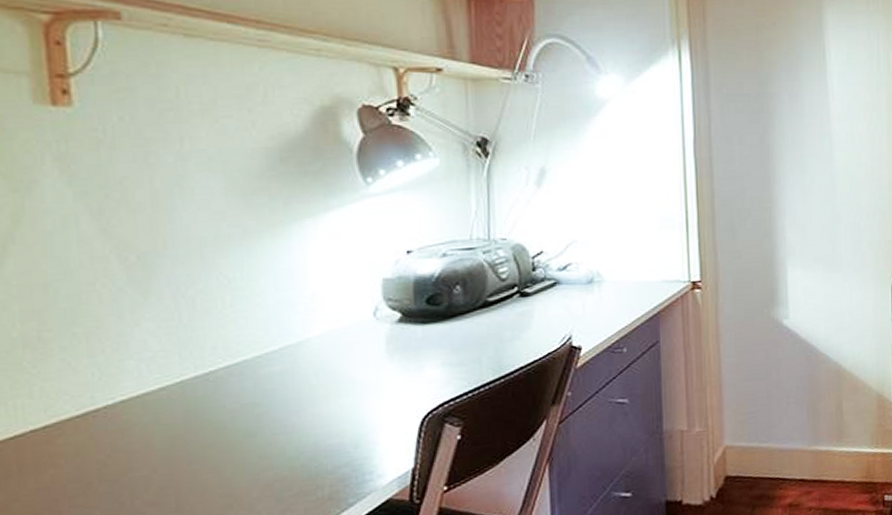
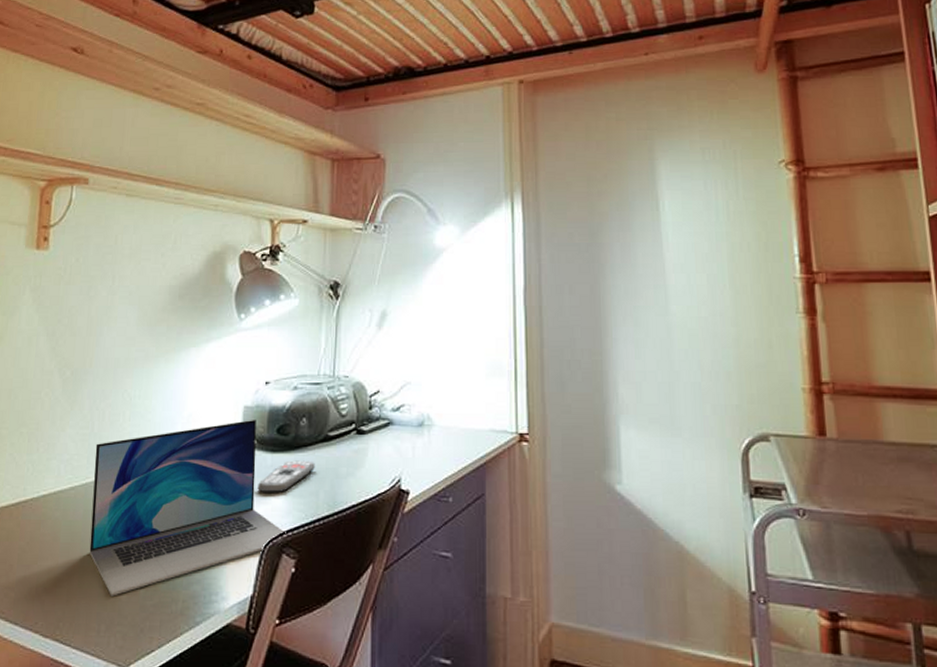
laptop: none [188,291,447,495] -> present [89,419,286,596]
remote control: none [408,328,475,367] -> present [257,460,315,494]

